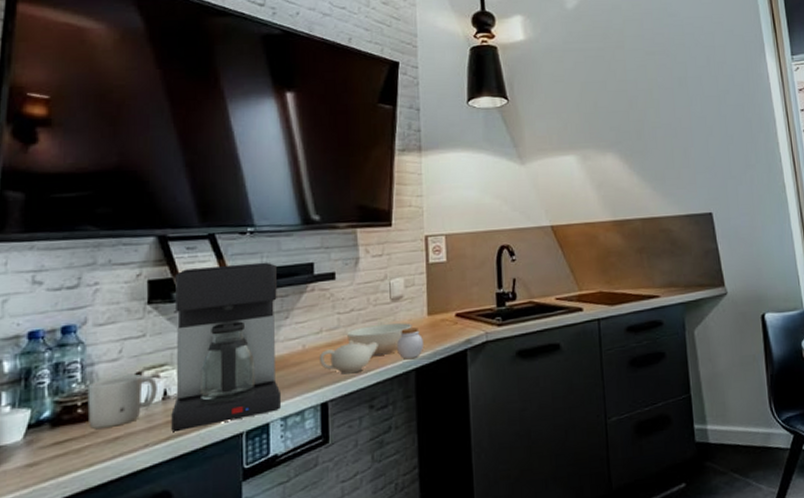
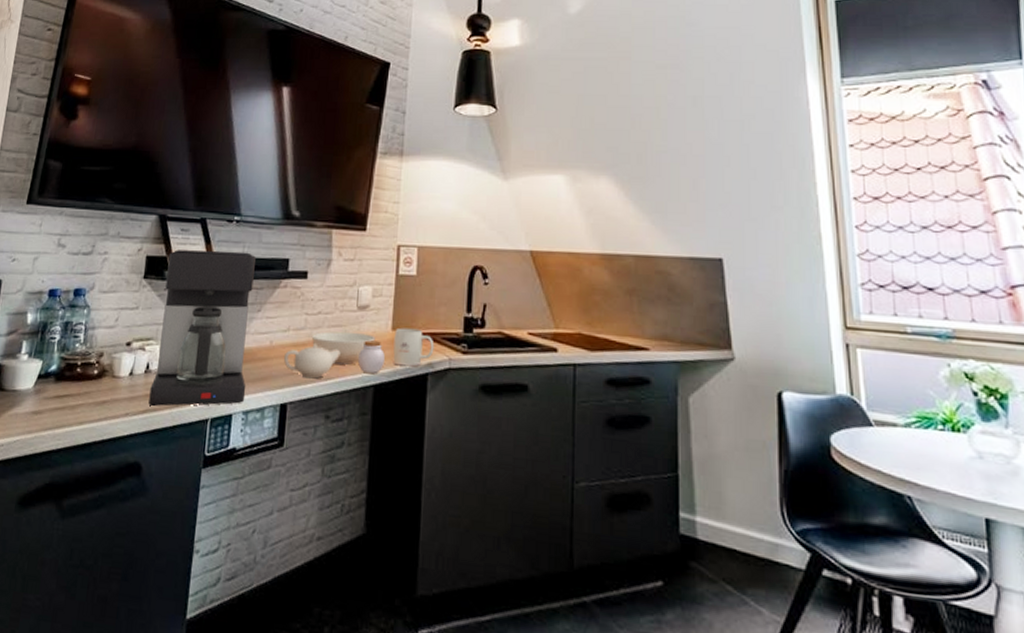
mug: present [87,374,157,429] -> none [84,343,143,391]
mug: none [430,310,471,347] -> present [393,327,435,367]

